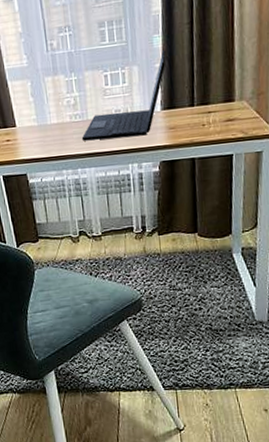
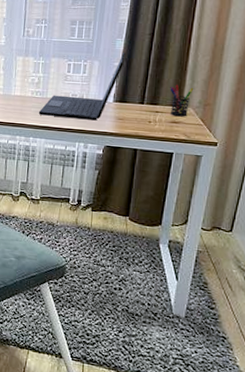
pen holder: none [219,77,245,114] -> present [170,85,194,117]

